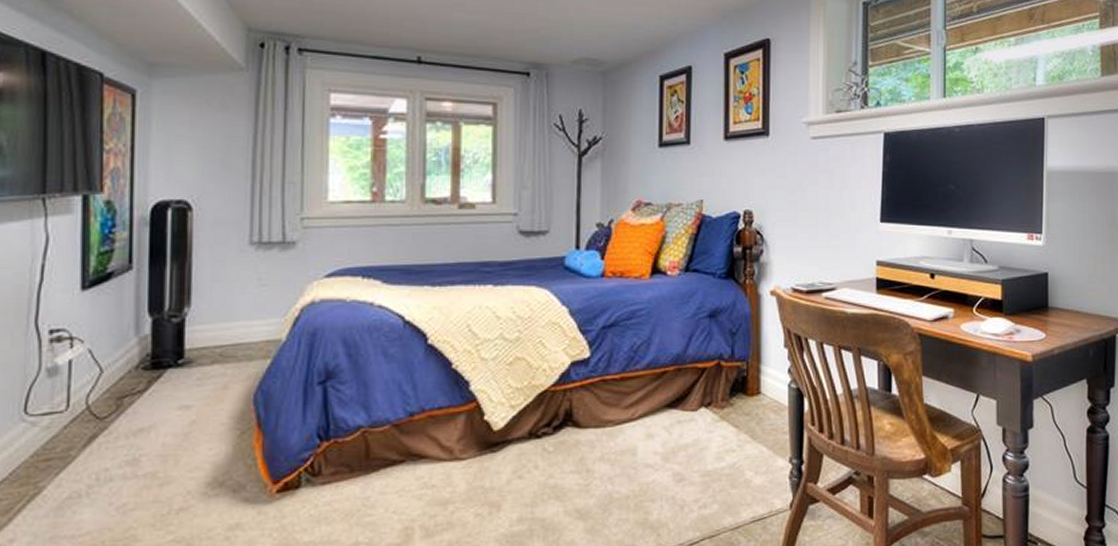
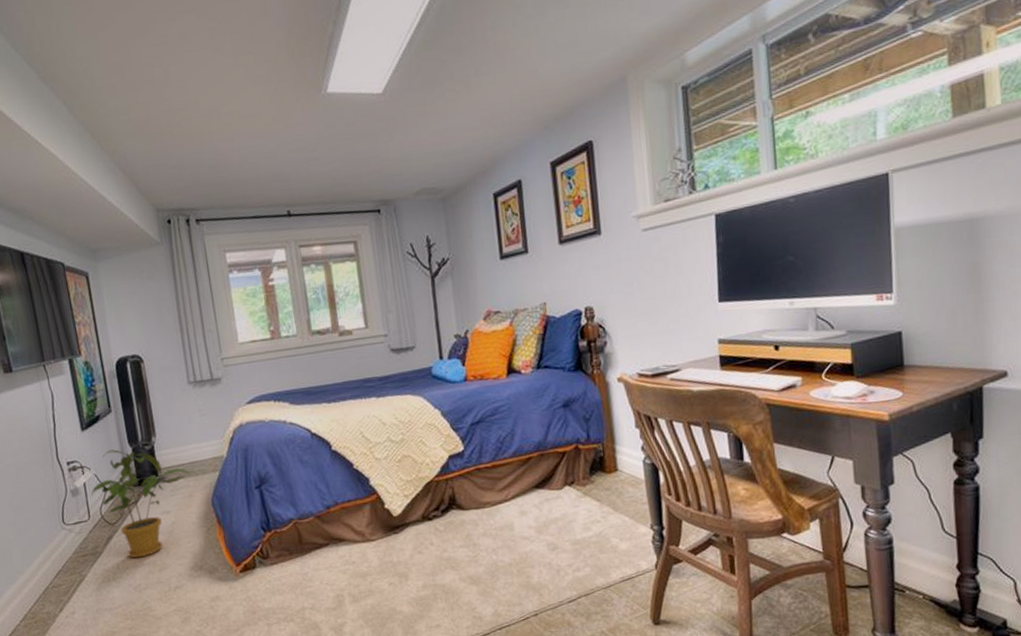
house plant: none [77,318,233,467] -> present [91,449,193,558]

